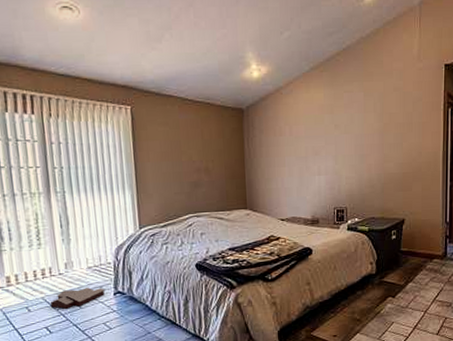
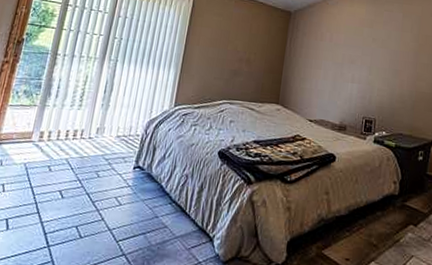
cardboard box: present [50,287,105,309] -> none [70,155,127,175]

